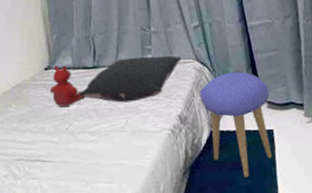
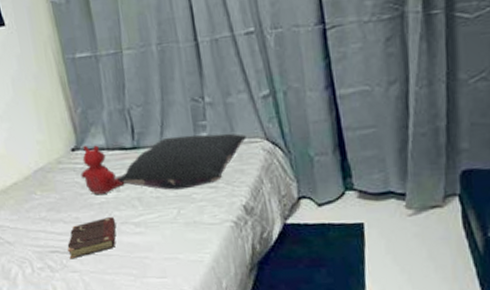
book: none [30,127,75,167] -> present [67,217,116,259]
stool: present [200,71,272,177] -> none [271,153,362,275]

